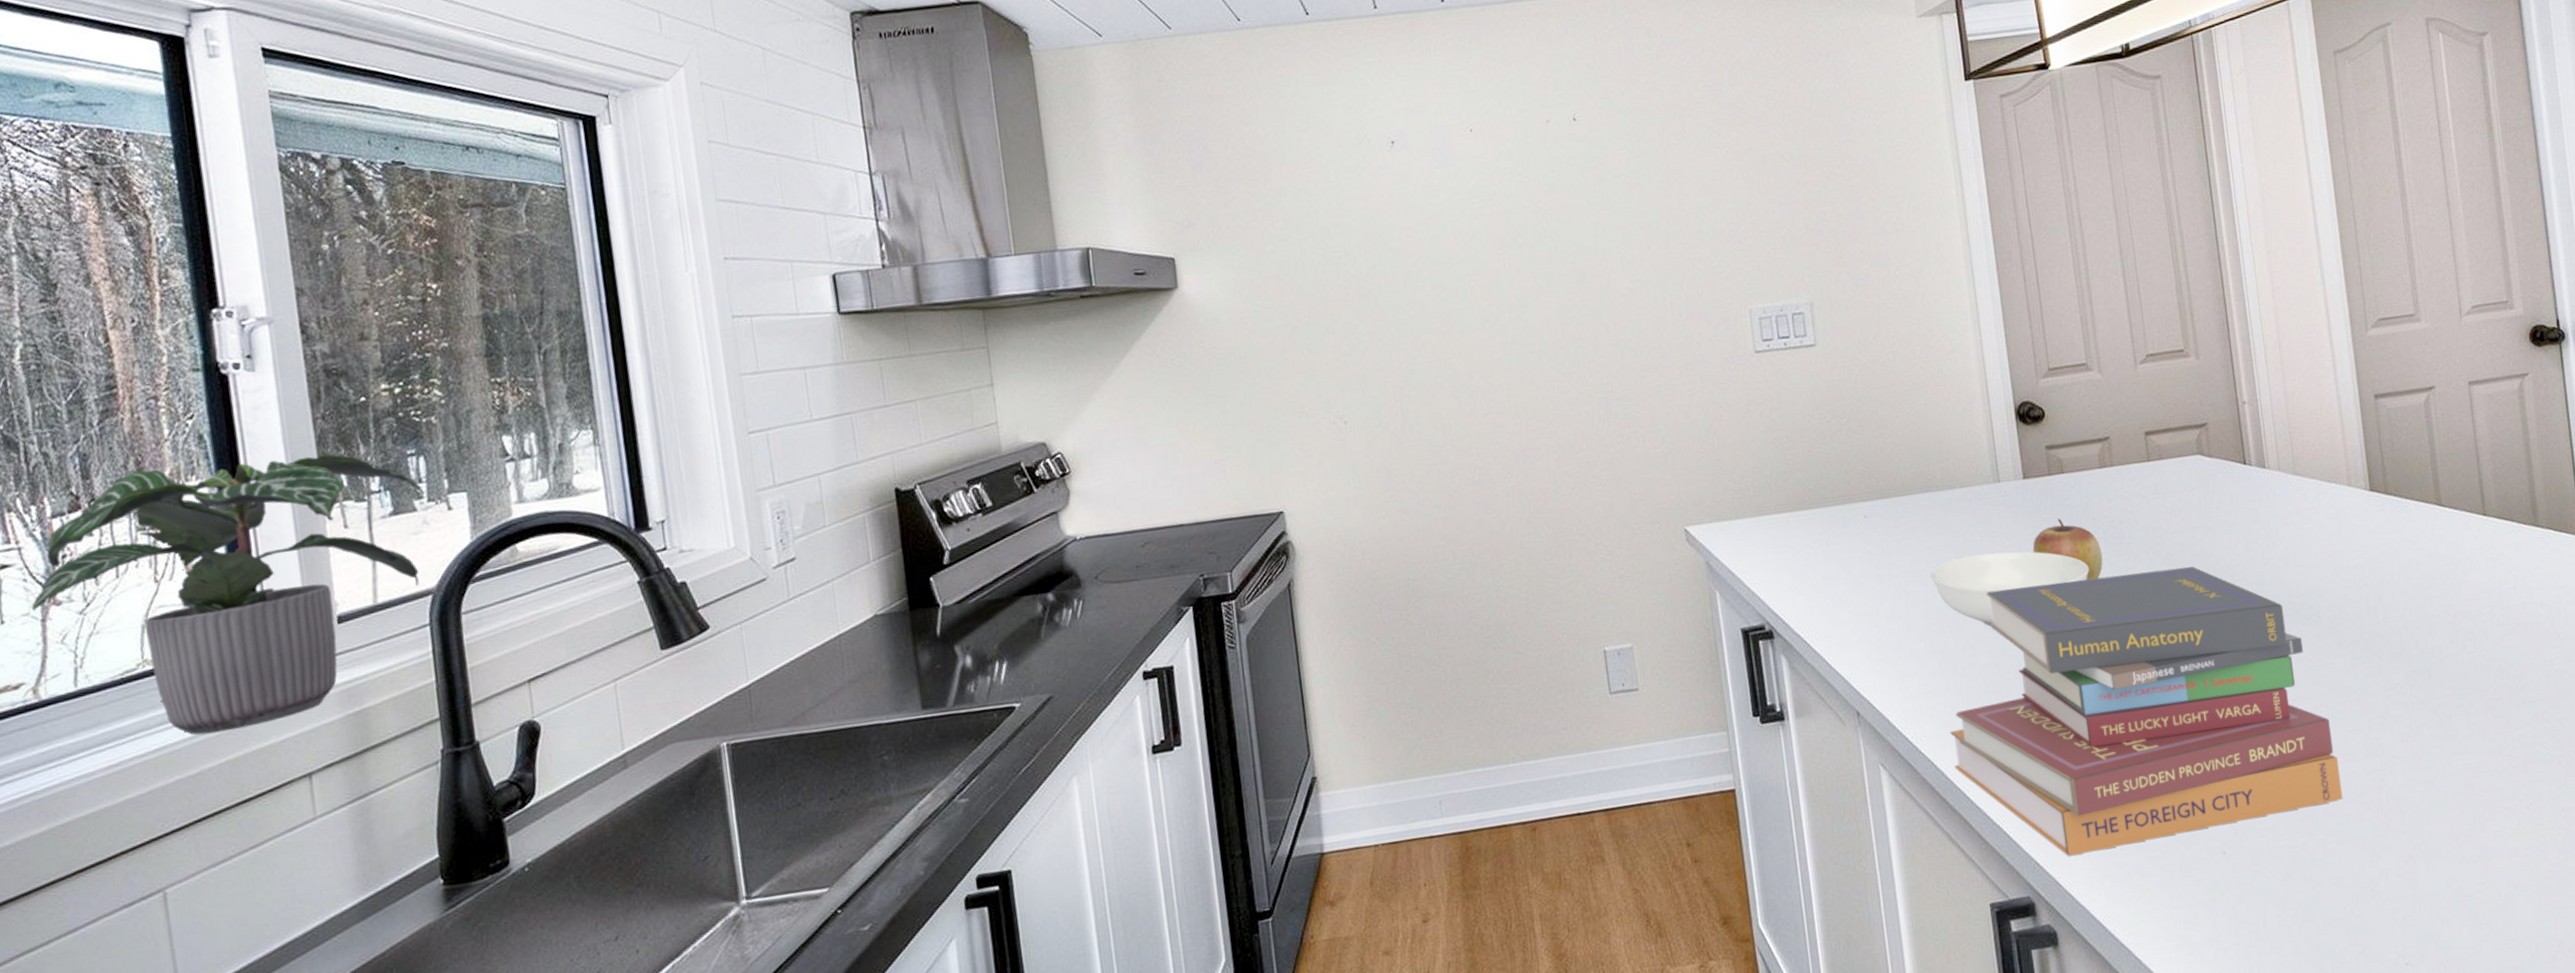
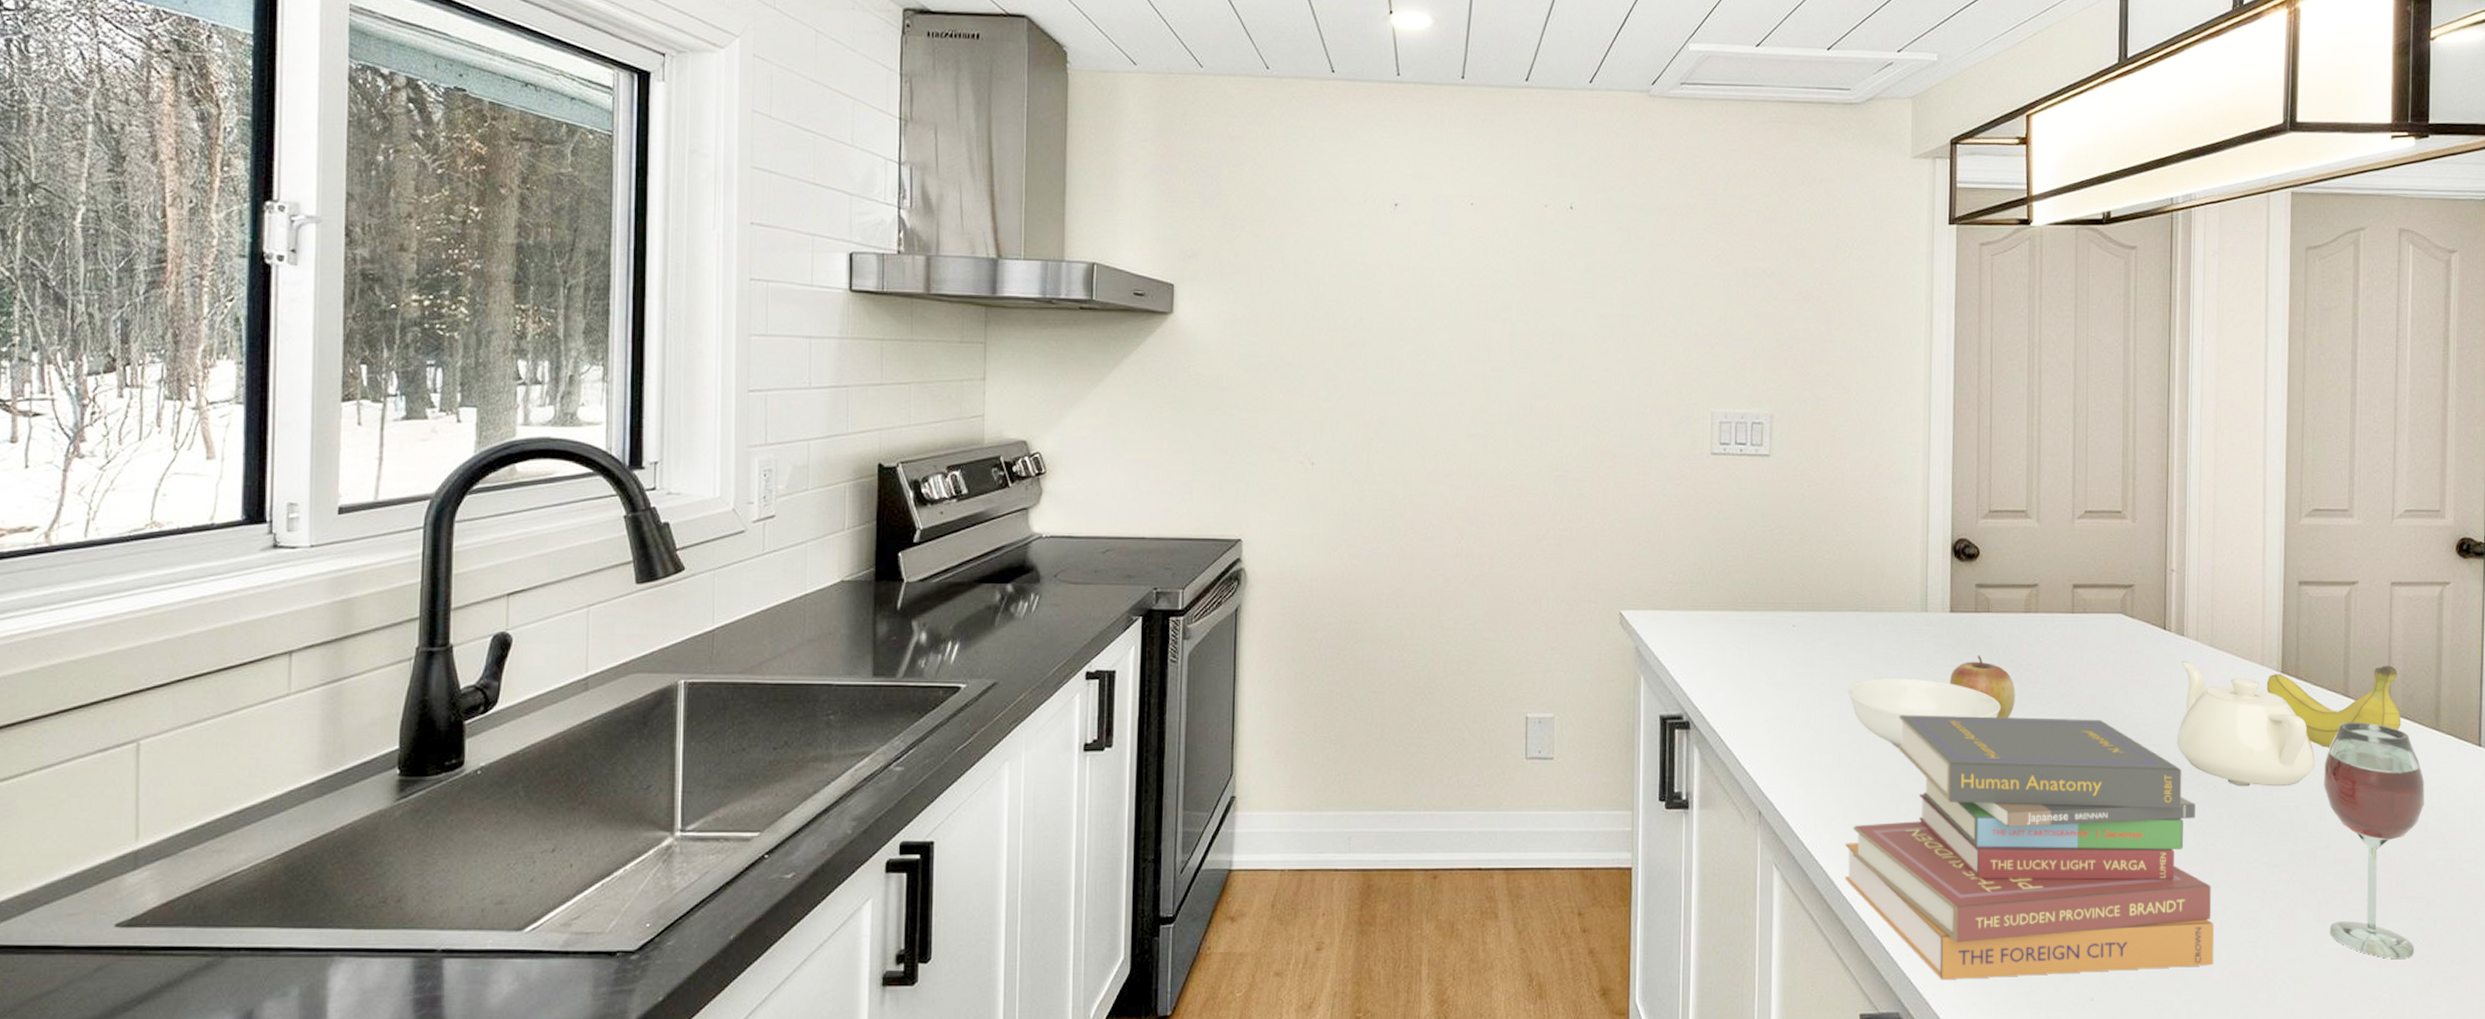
potted plant: present [32,453,425,736] -> none [56,342,438,600]
teapot: none [2266,493,2418,614] -> present [2177,661,2315,787]
fruit: none [2356,467,2499,561] -> present [2266,665,2401,747]
wineglass: none [2426,529,2544,767] -> present [2324,722,2425,959]

